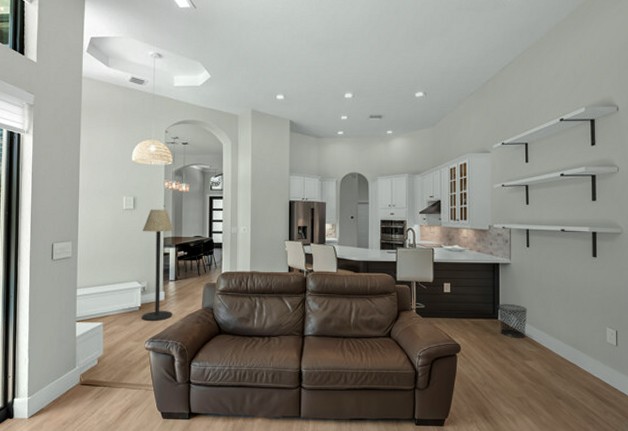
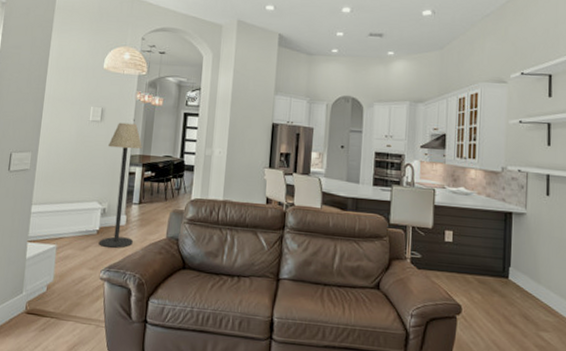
waste bin: present [497,303,528,338] -> none [508,260,545,304]

